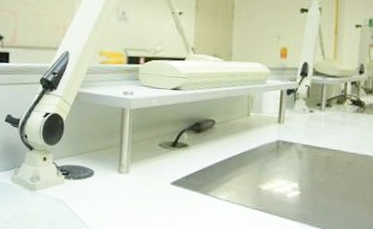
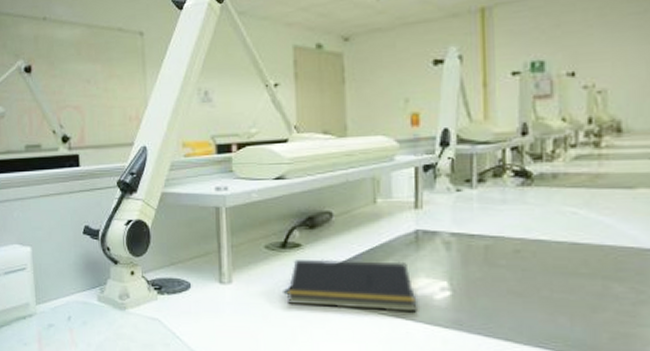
notepad: none [173,157,274,207] -> present [287,259,417,313]

